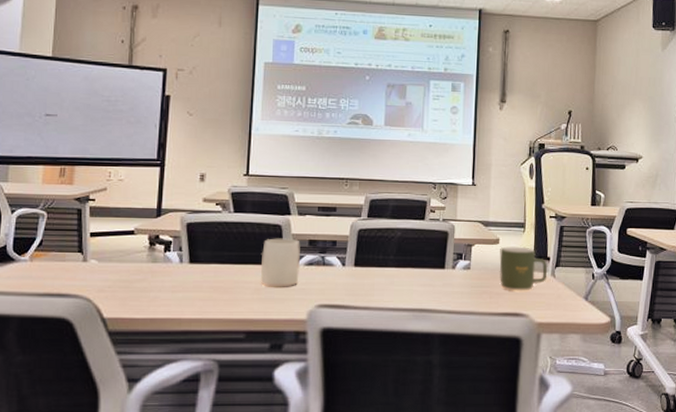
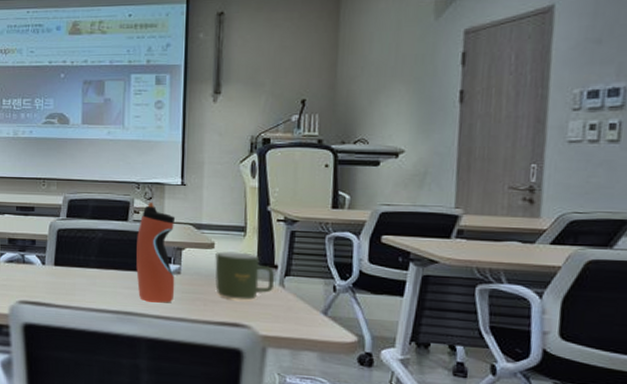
water bottle: none [431,201,467,298] -> present [136,201,176,303]

